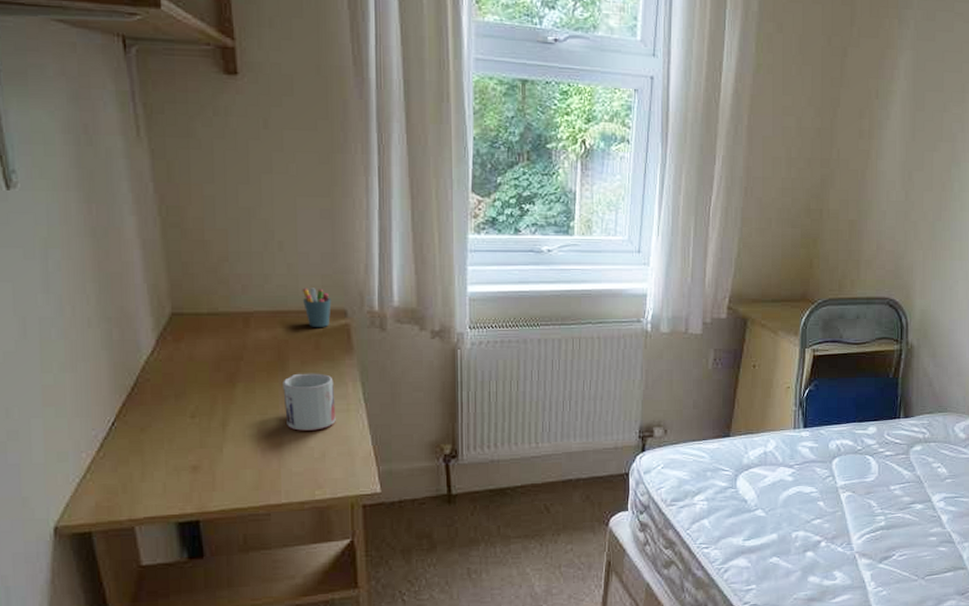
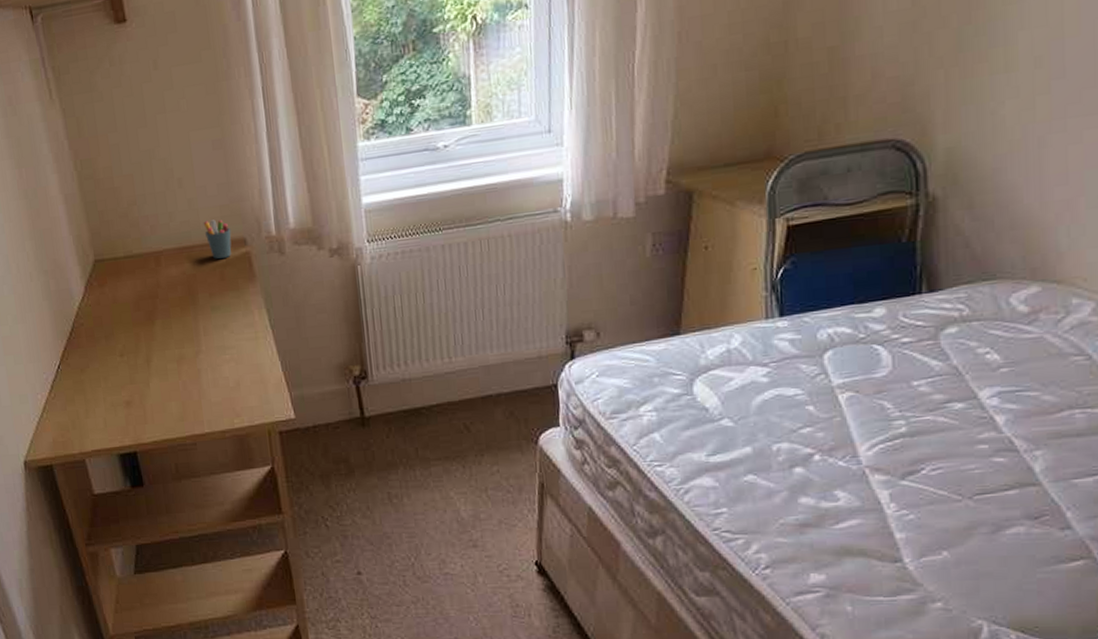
mug: present [283,373,336,431] -> none [195,303,246,362]

